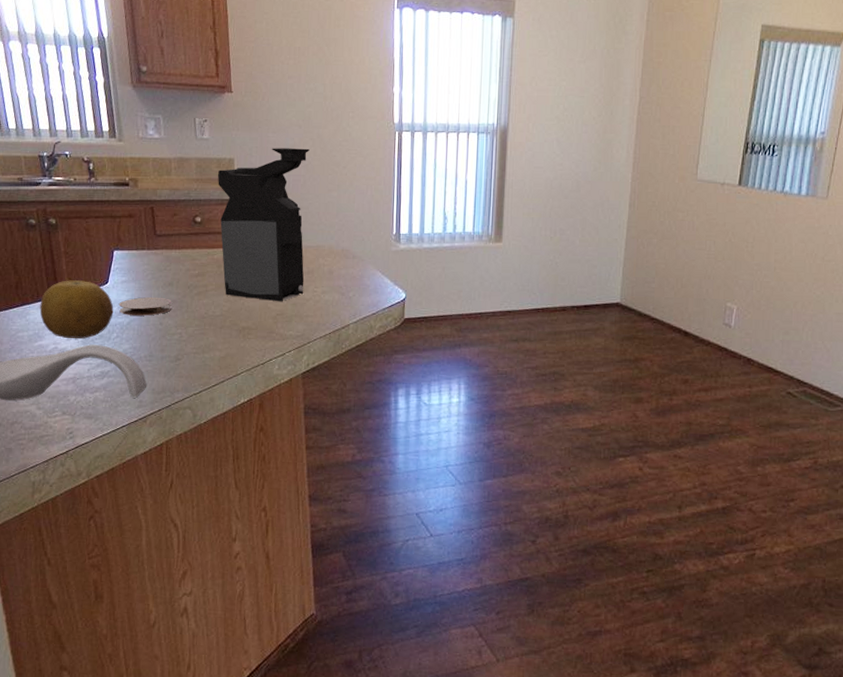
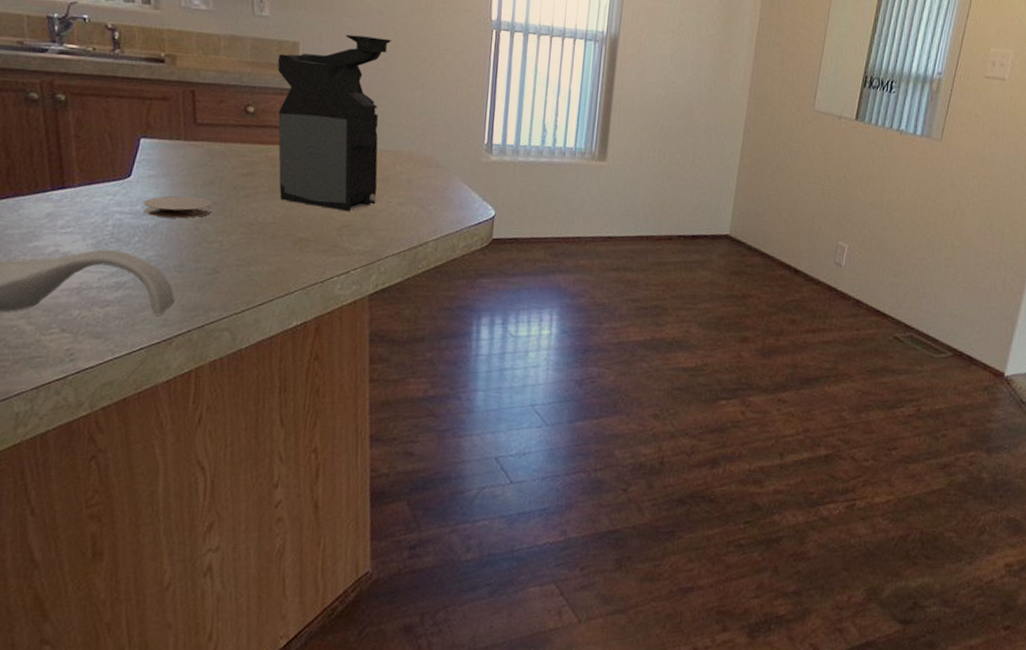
fruit: present [39,280,114,339] -> none [37,169,137,242]

